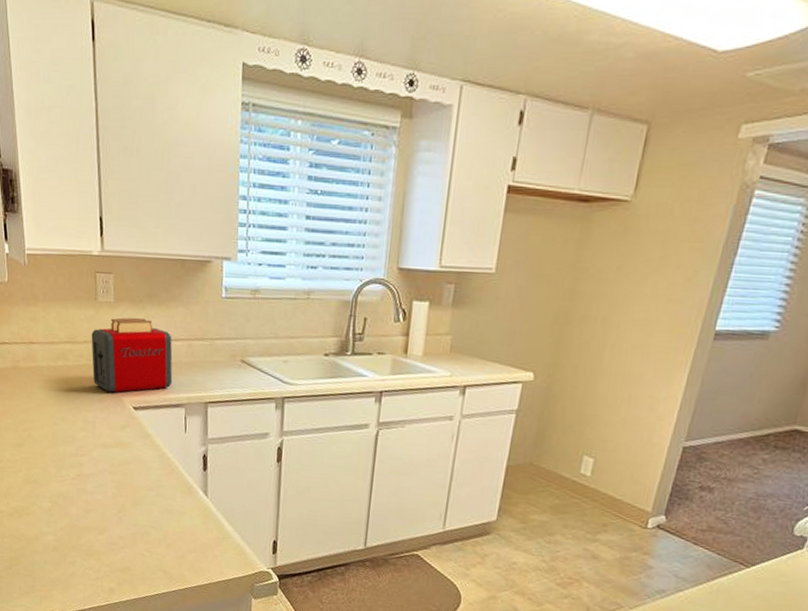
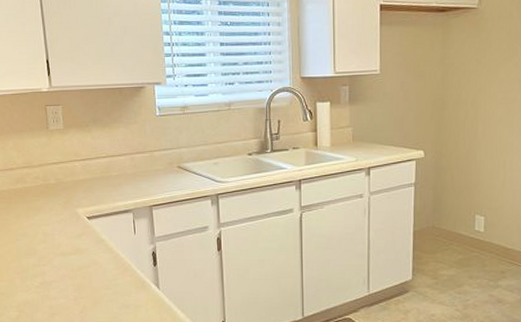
toaster: present [91,317,173,393] -> none [45,140,120,207]

